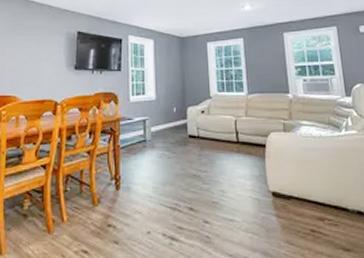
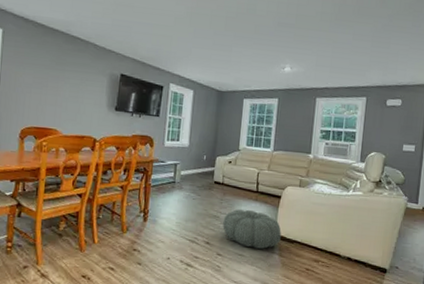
pouf: none [205,164,274,210] -> present [223,209,281,249]

